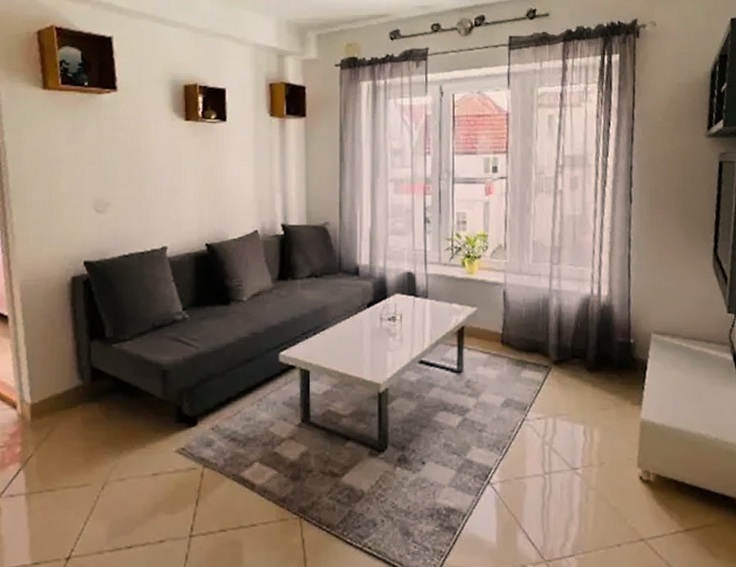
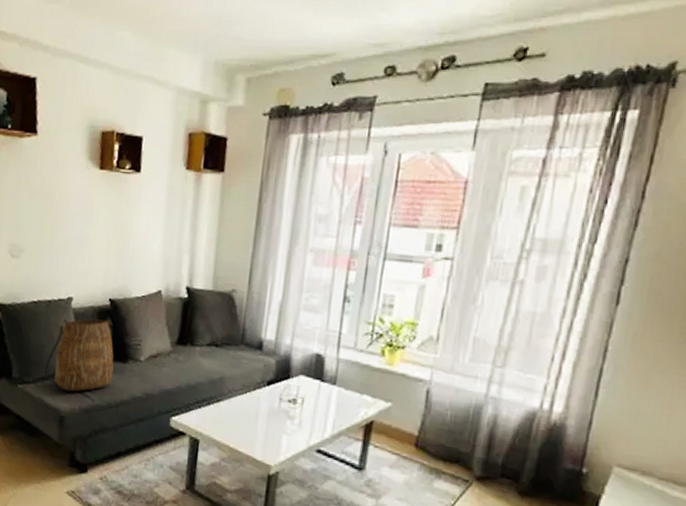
tote bag: none [142,262,217,343] -> present [44,316,114,392]

